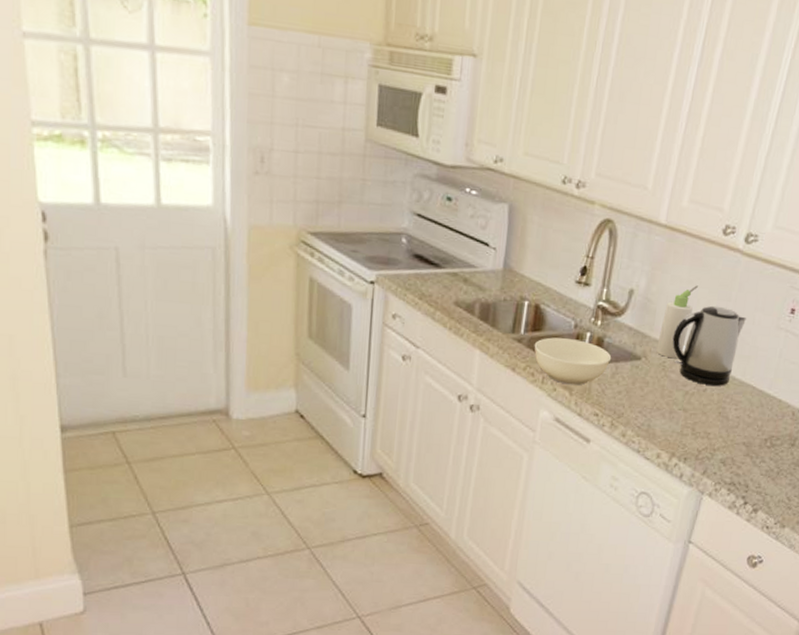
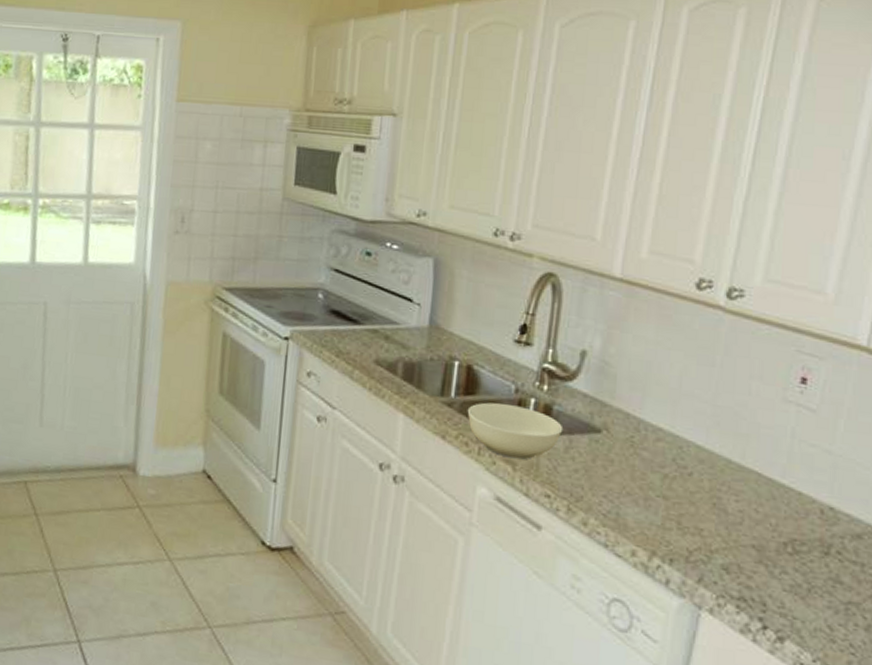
bottle: present [656,285,698,359] -> none [620,347,669,434]
kettle: present [672,305,746,386] -> none [641,371,739,470]

